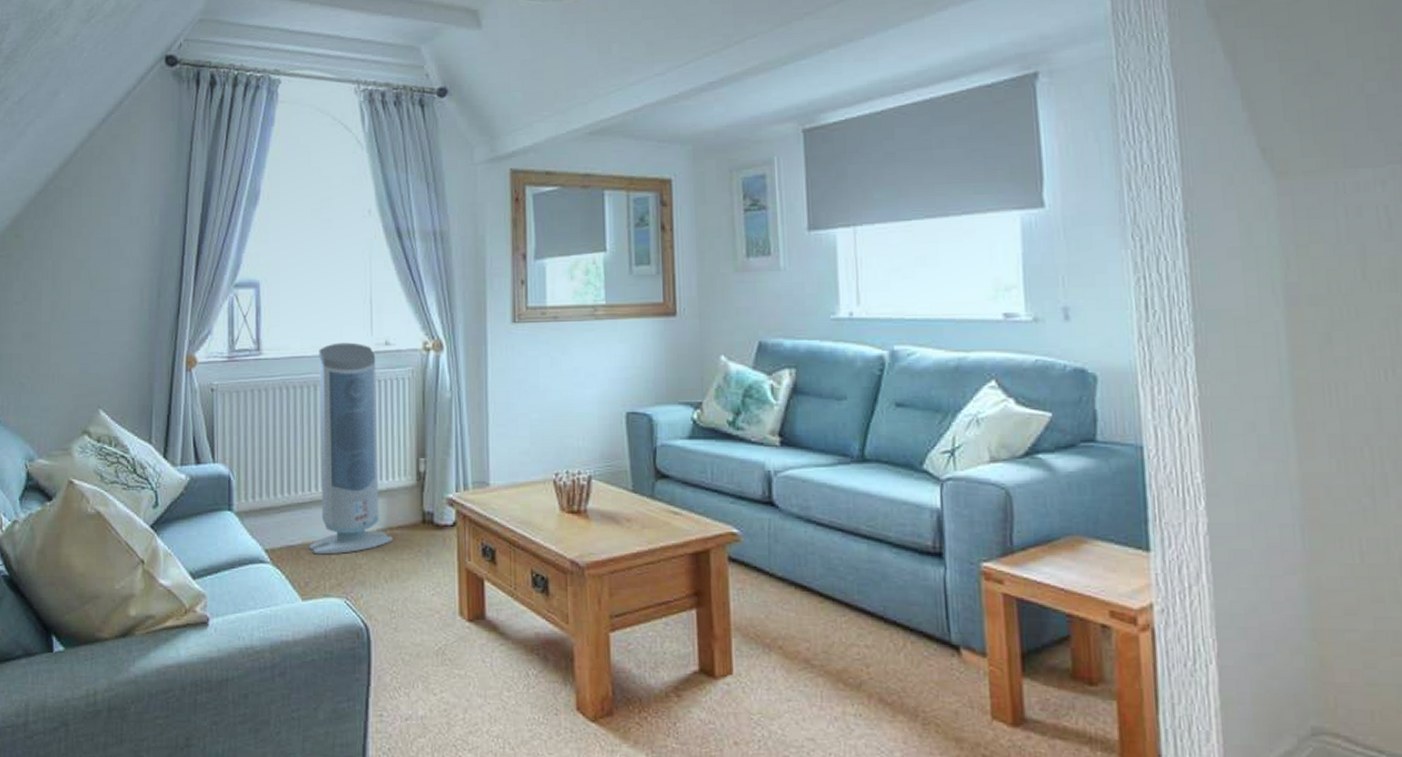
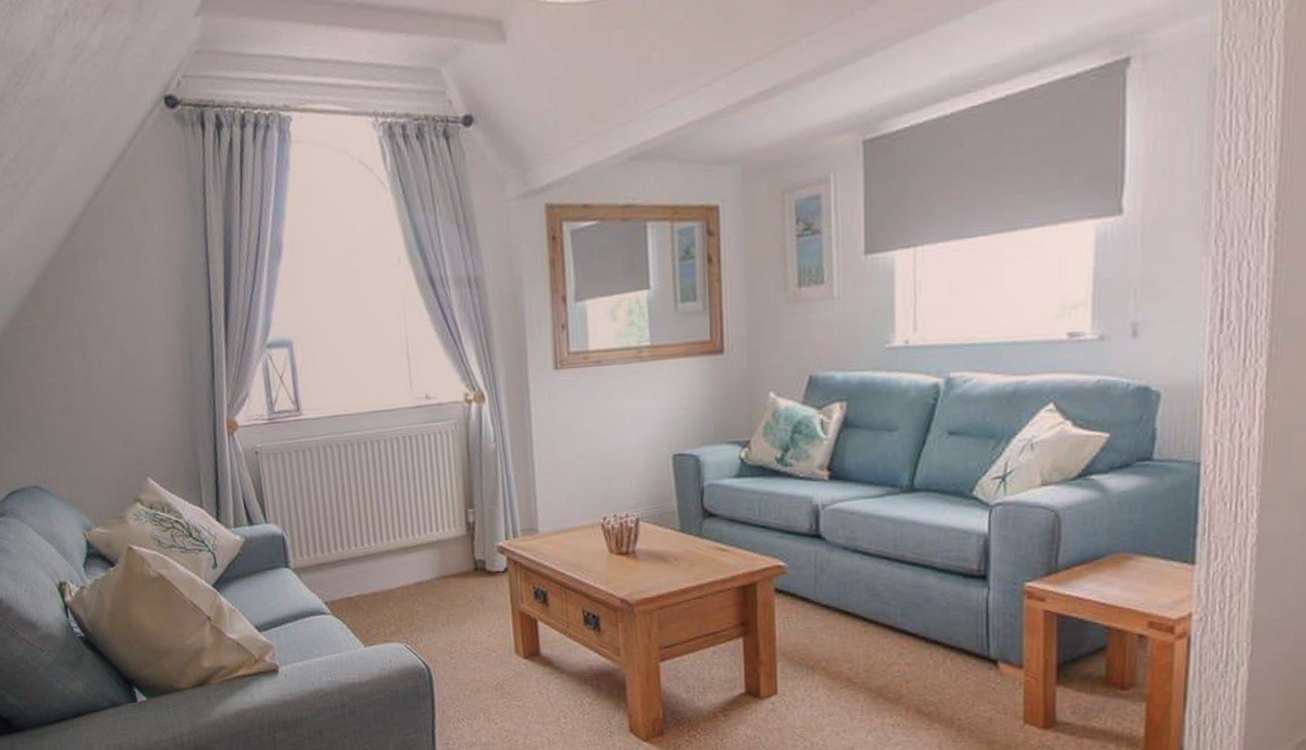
air purifier: present [308,342,393,555] -> none [359,398,447,605]

